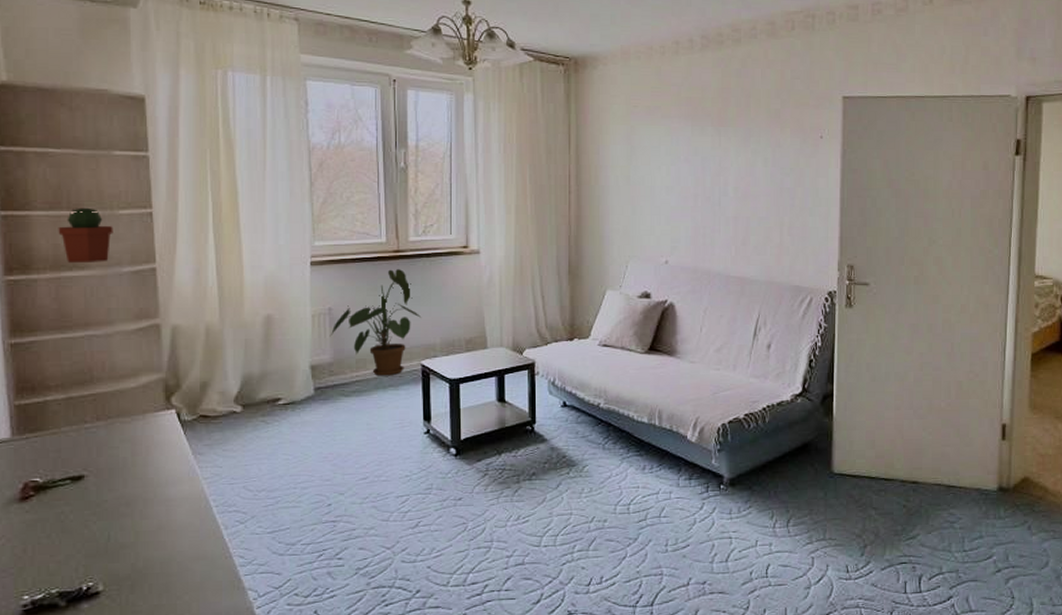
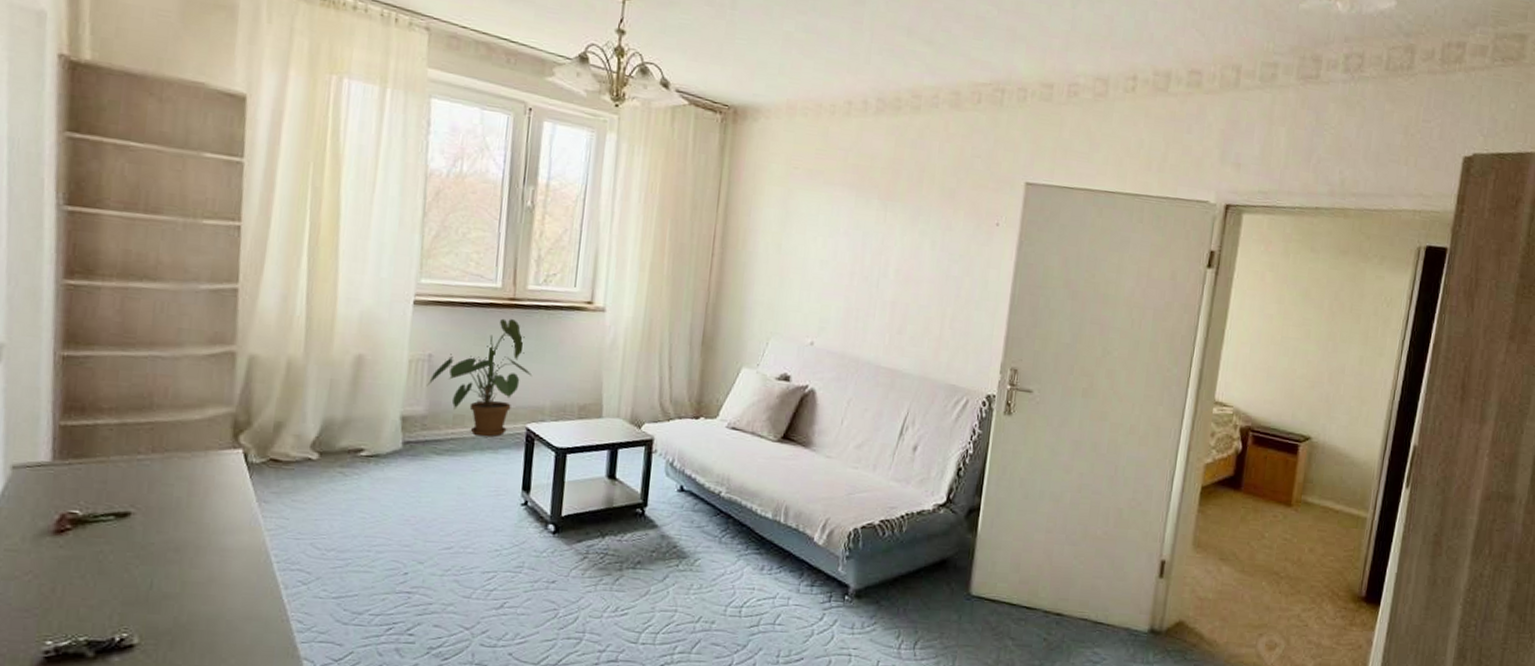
succulent plant: present [58,207,113,264] -> none [130,211,195,276]

